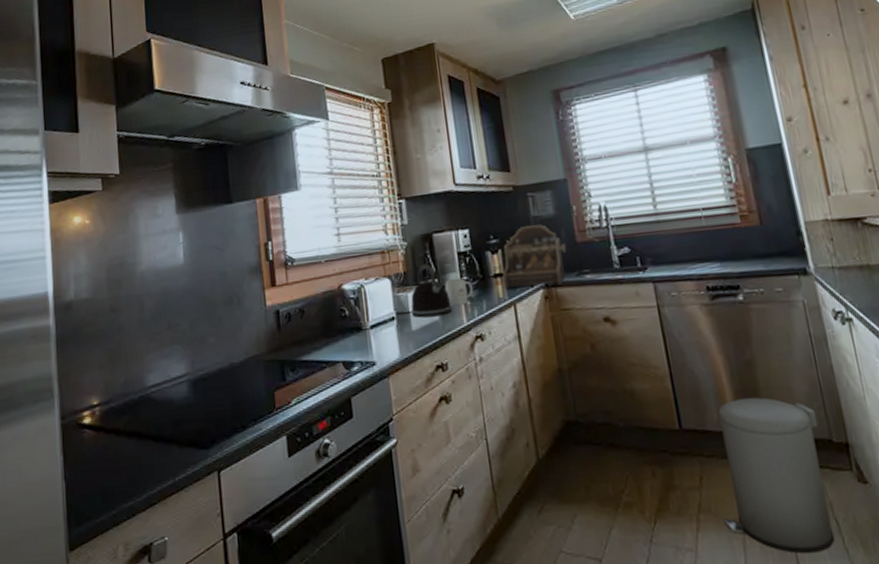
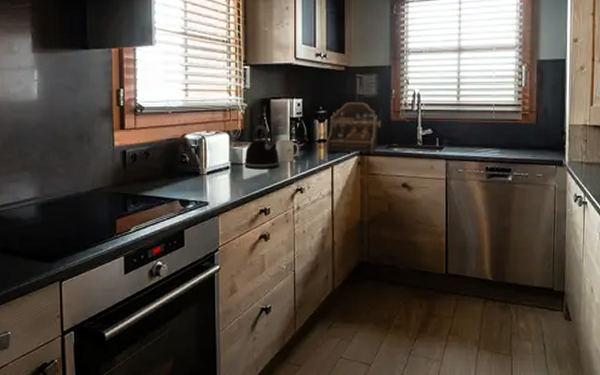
pedal bin: present [718,397,835,553] -> none [465,255,547,366]

